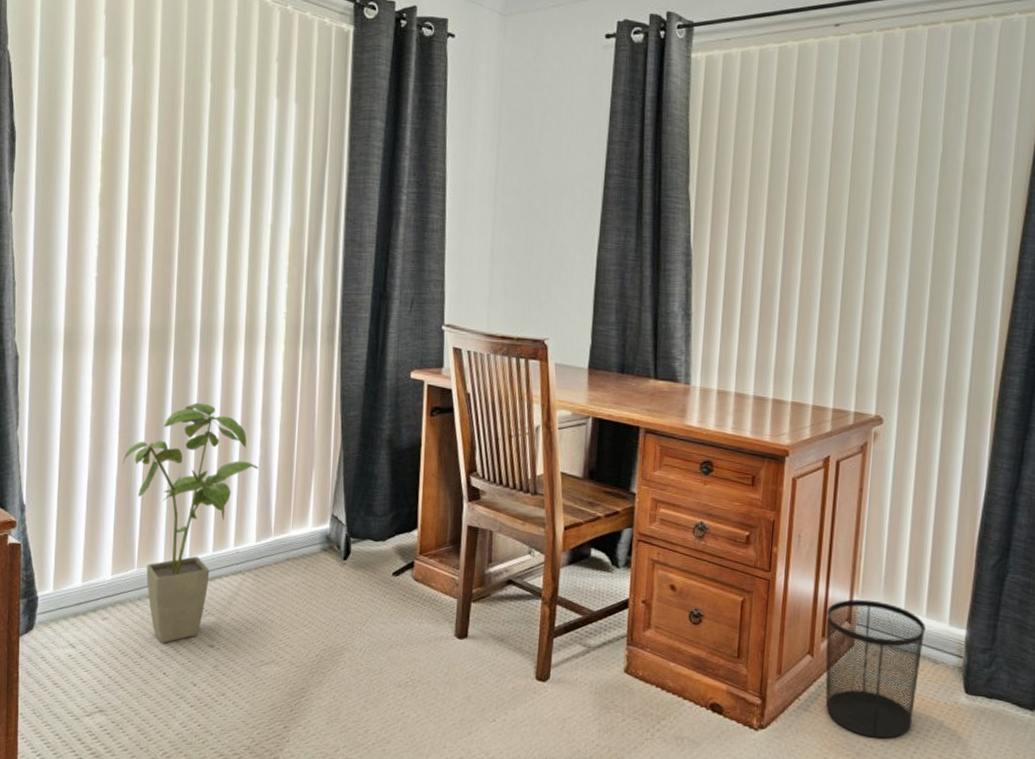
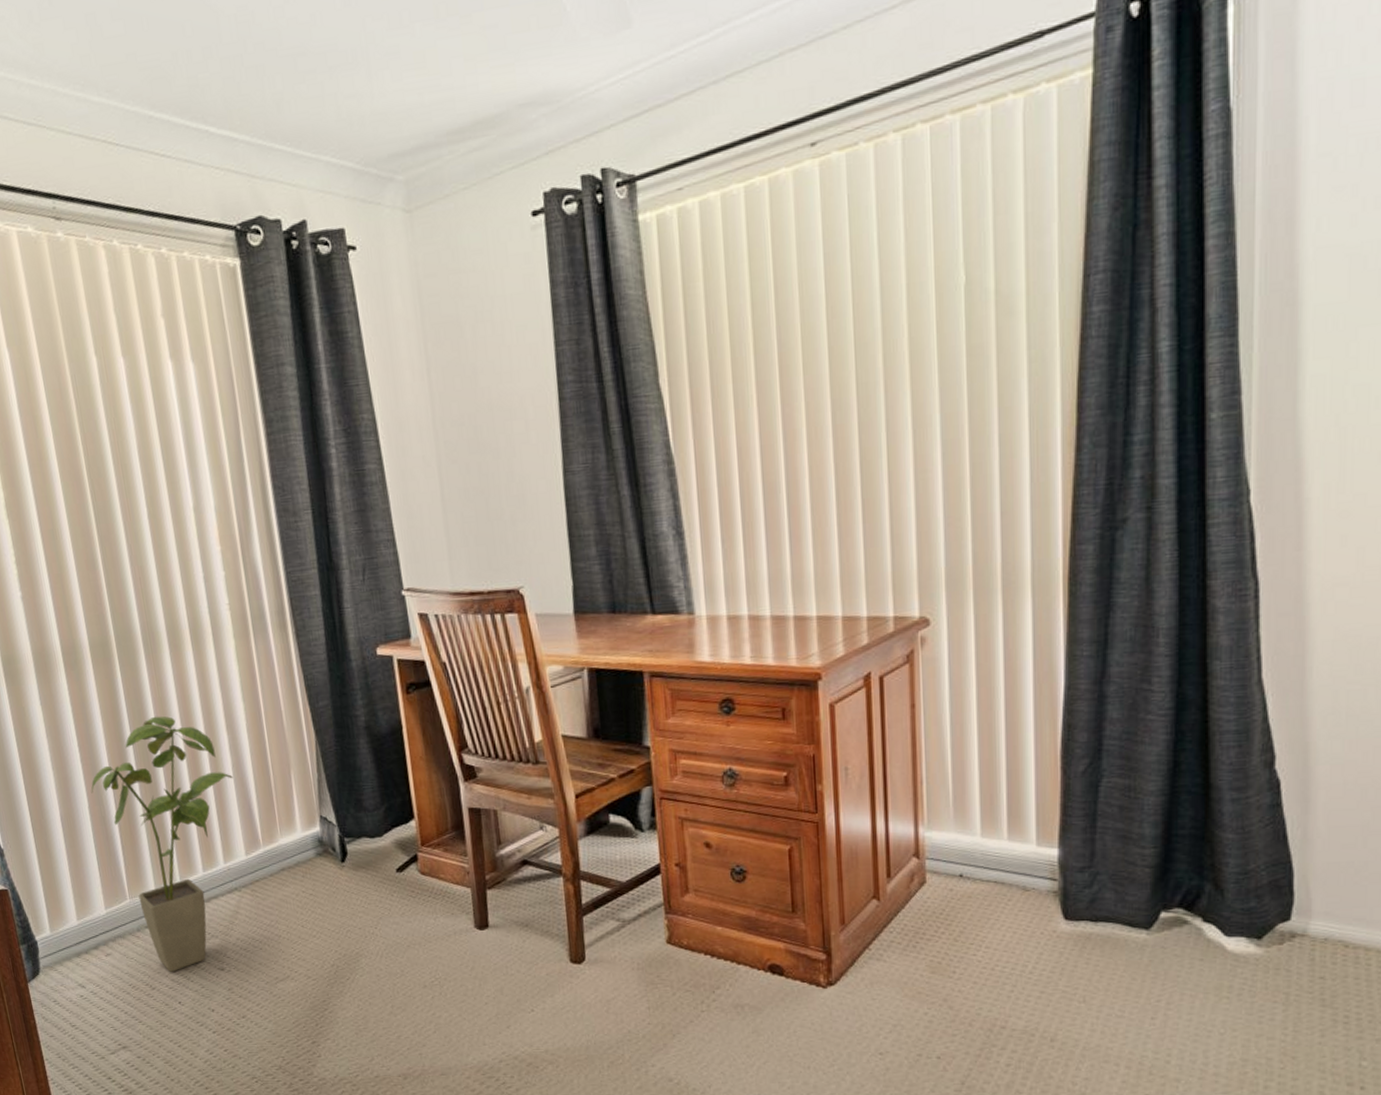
waste bin: present [825,599,926,739] -> none [889,829,1009,981]

